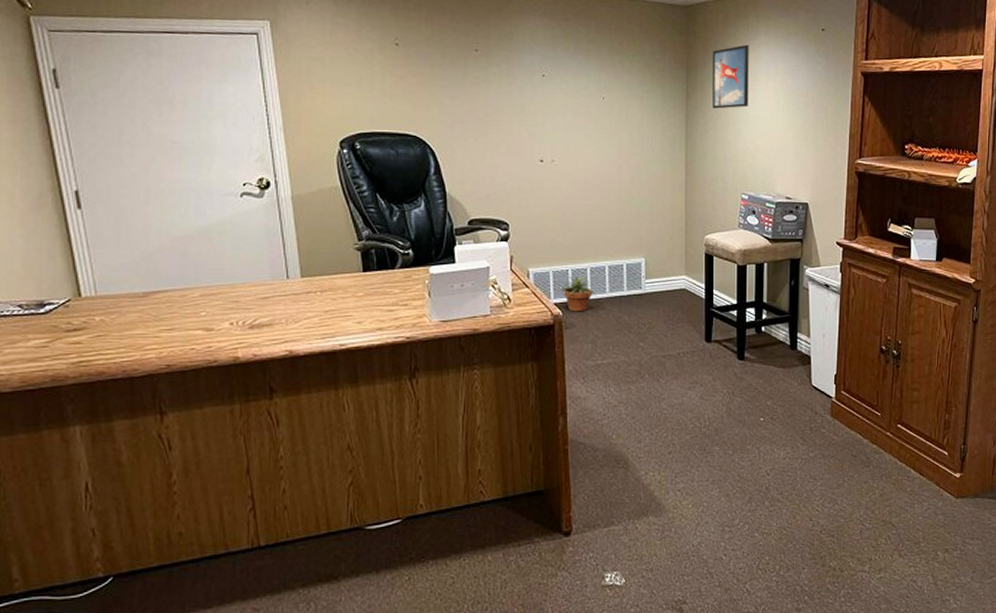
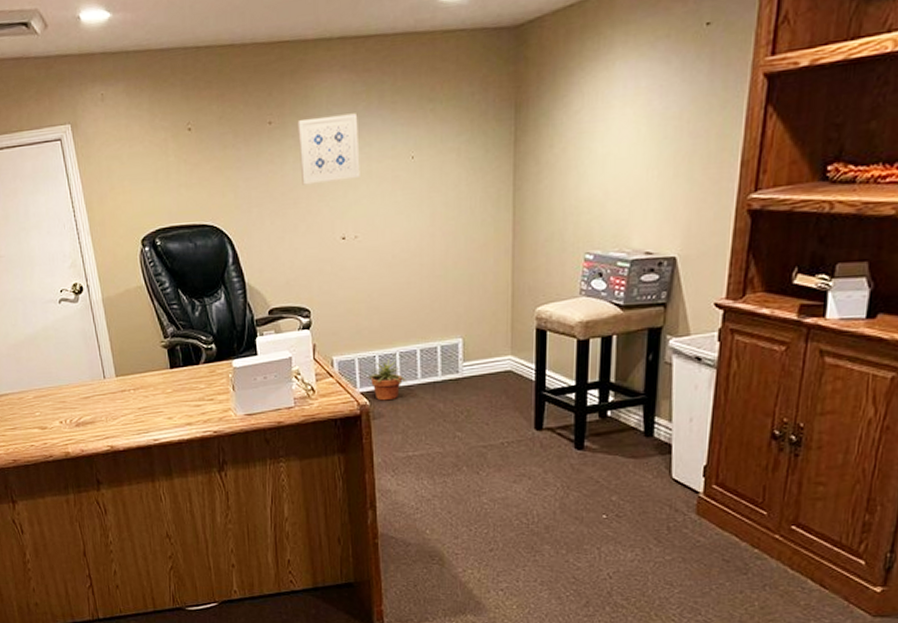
wall art: none [502,52,558,110] -> present [297,113,360,185]
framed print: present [712,44,749,109] -> none [548,61,600,152]

